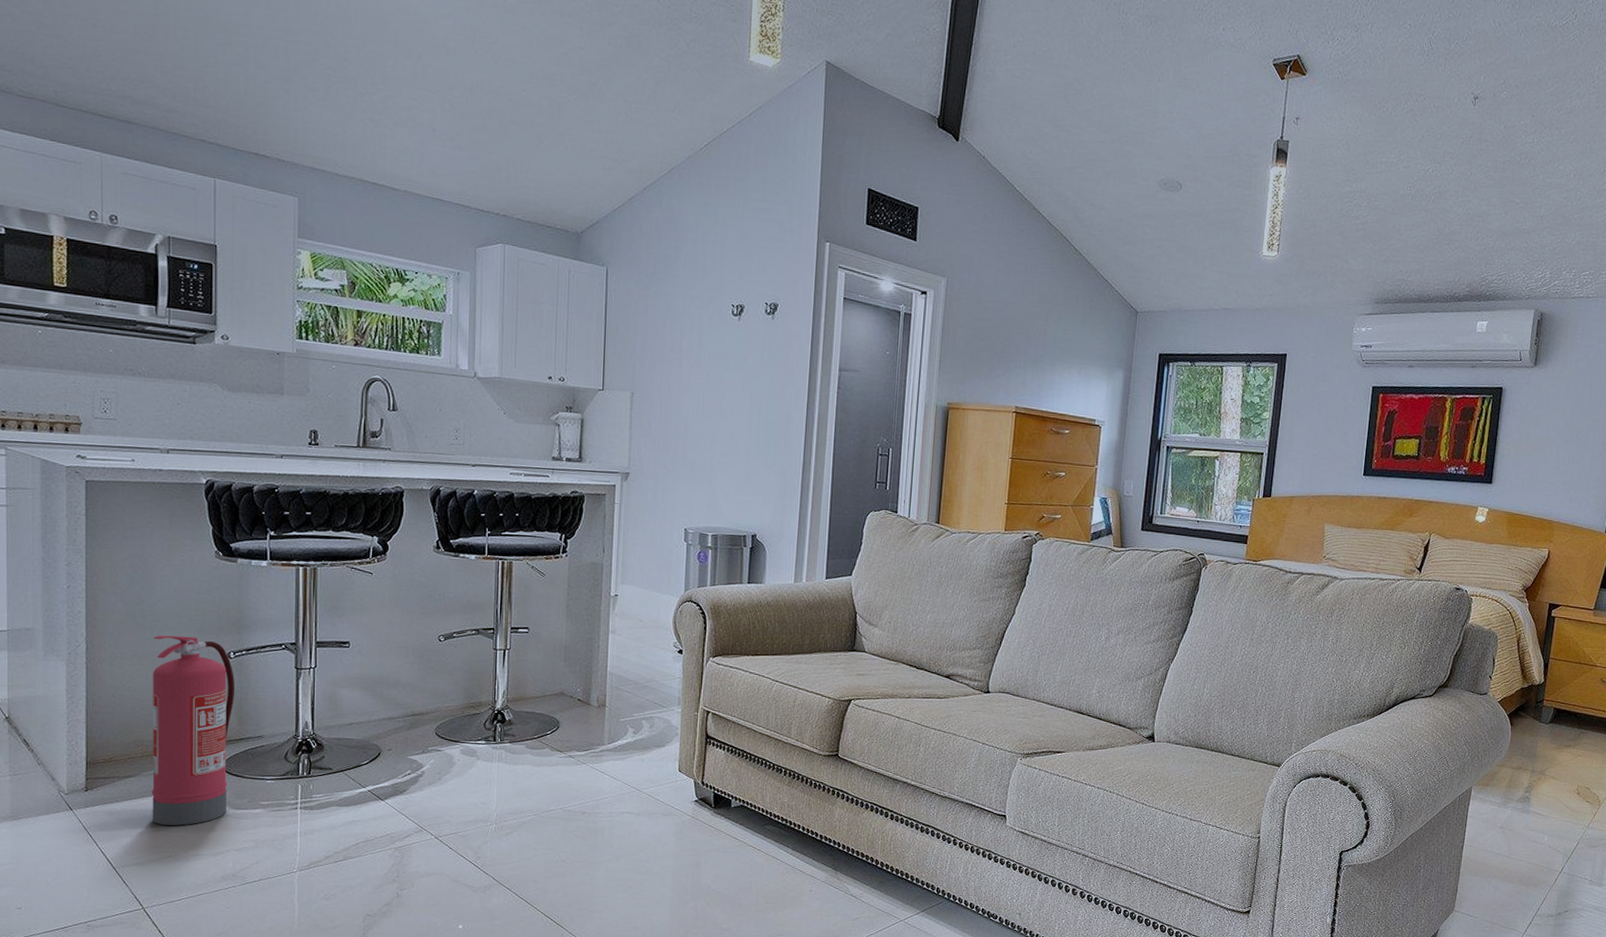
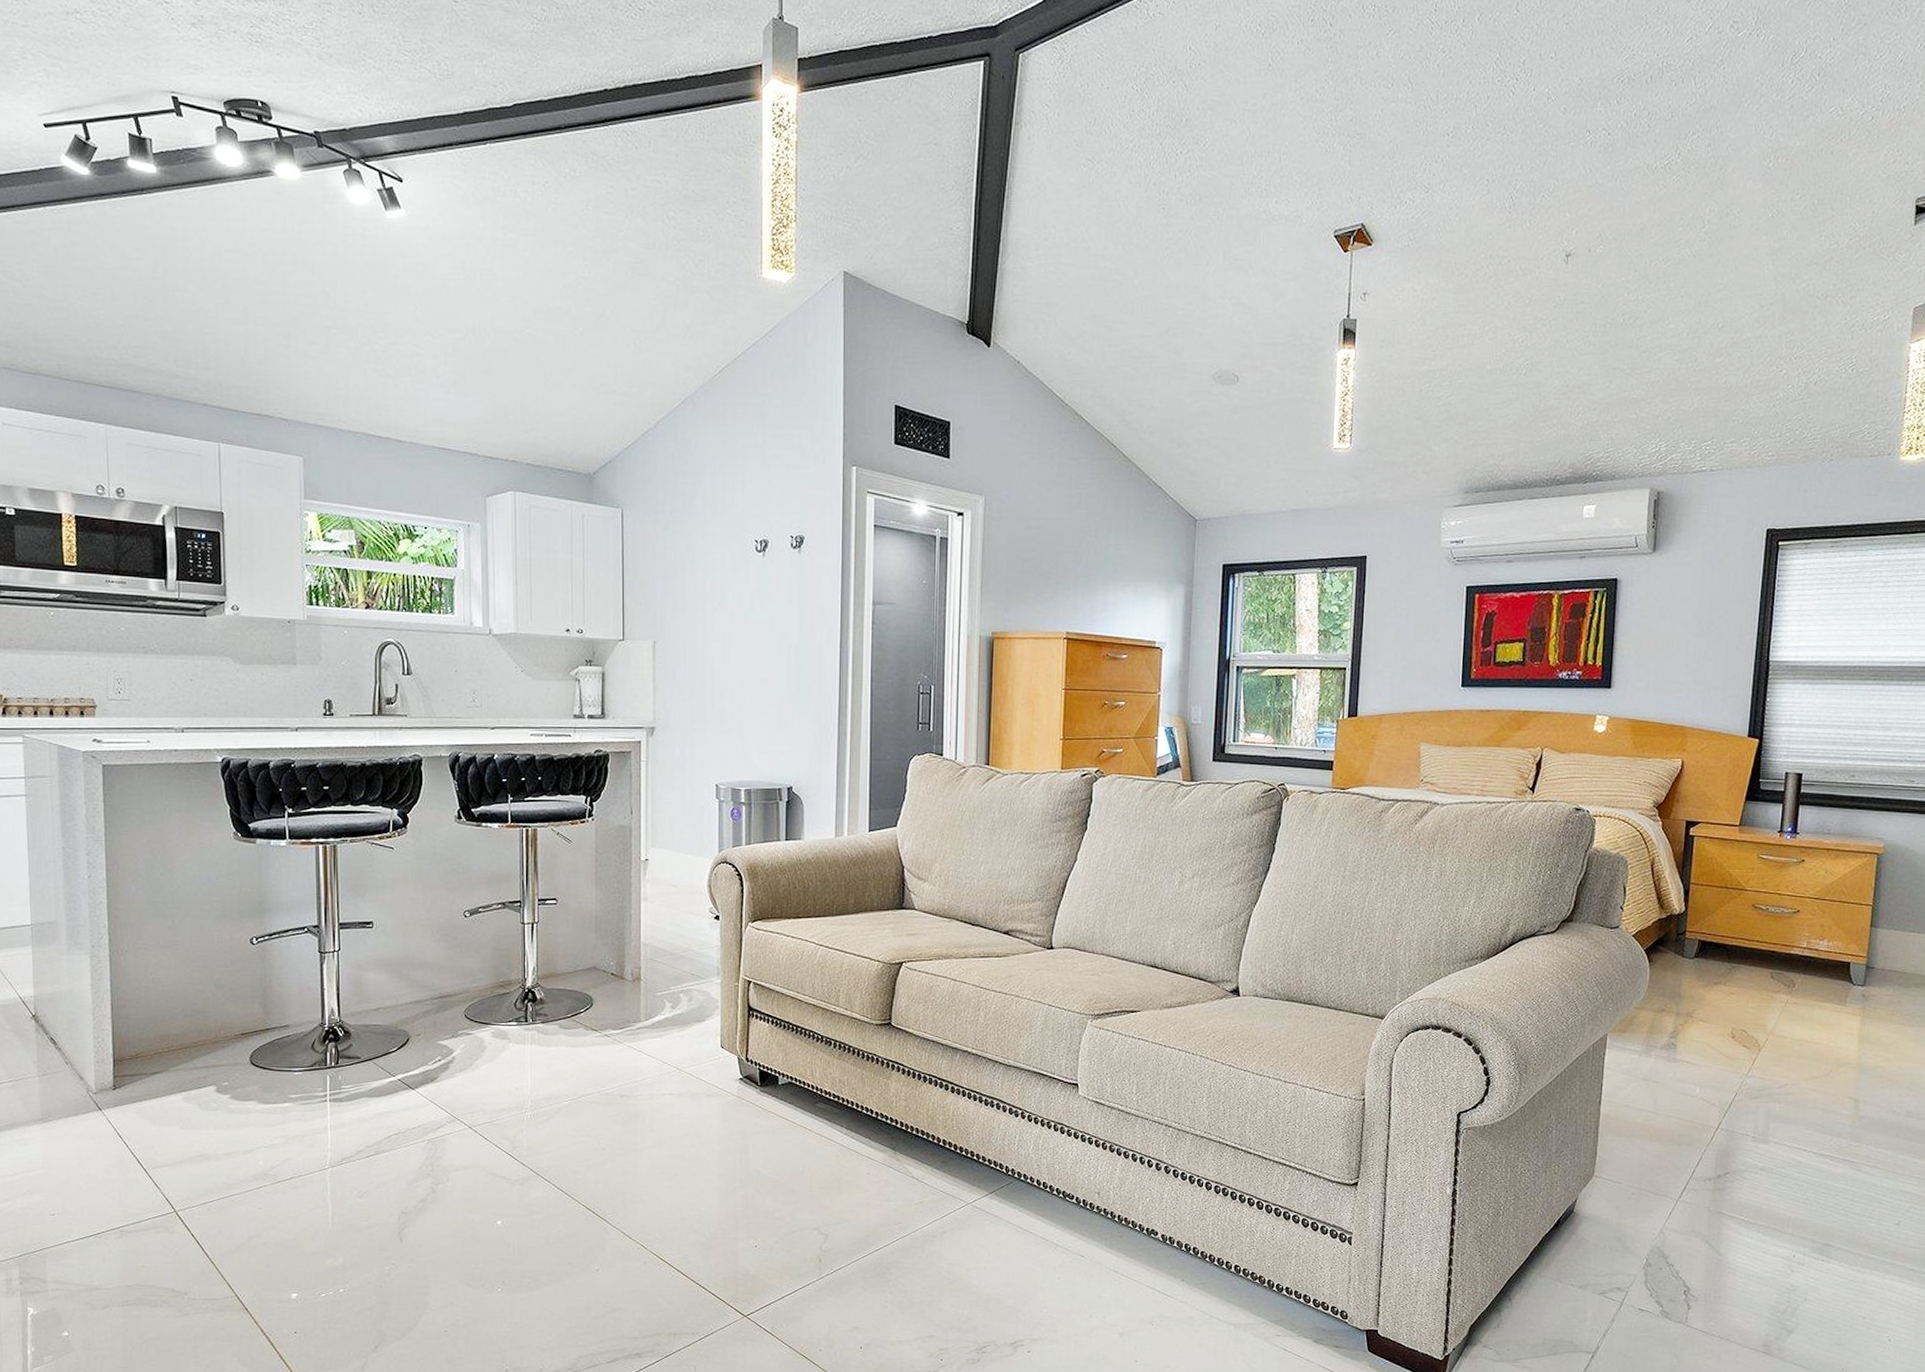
fire extinguisher: present [151,635,236,826] -> none [175,922,259,1123]

